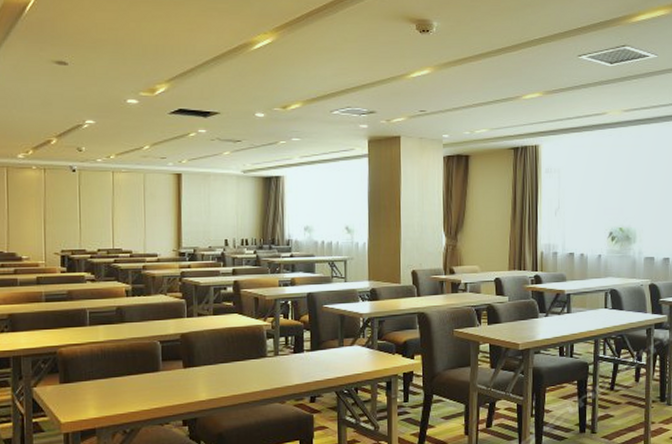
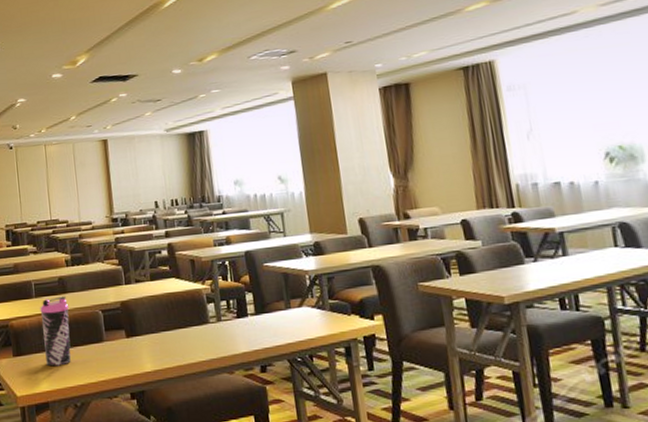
water bottle: none [94,326,126,394] -> present [40,296,71,367]

